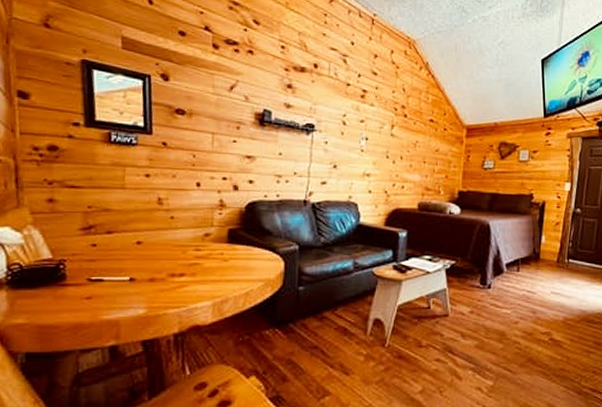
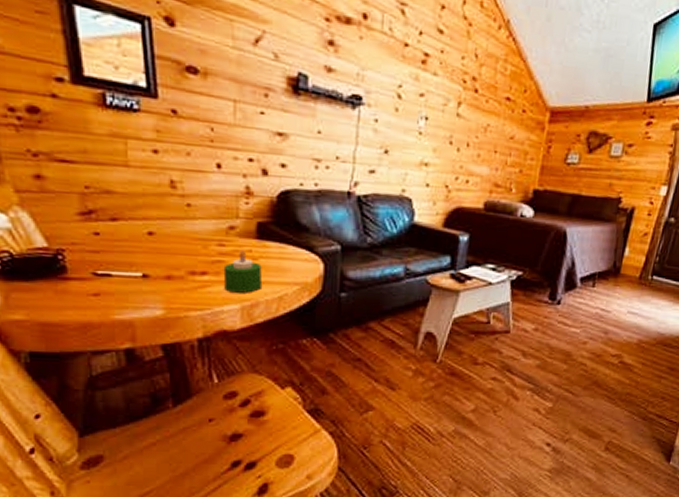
candle: none [198,252,232,291] -> present [223,248,263,293]

